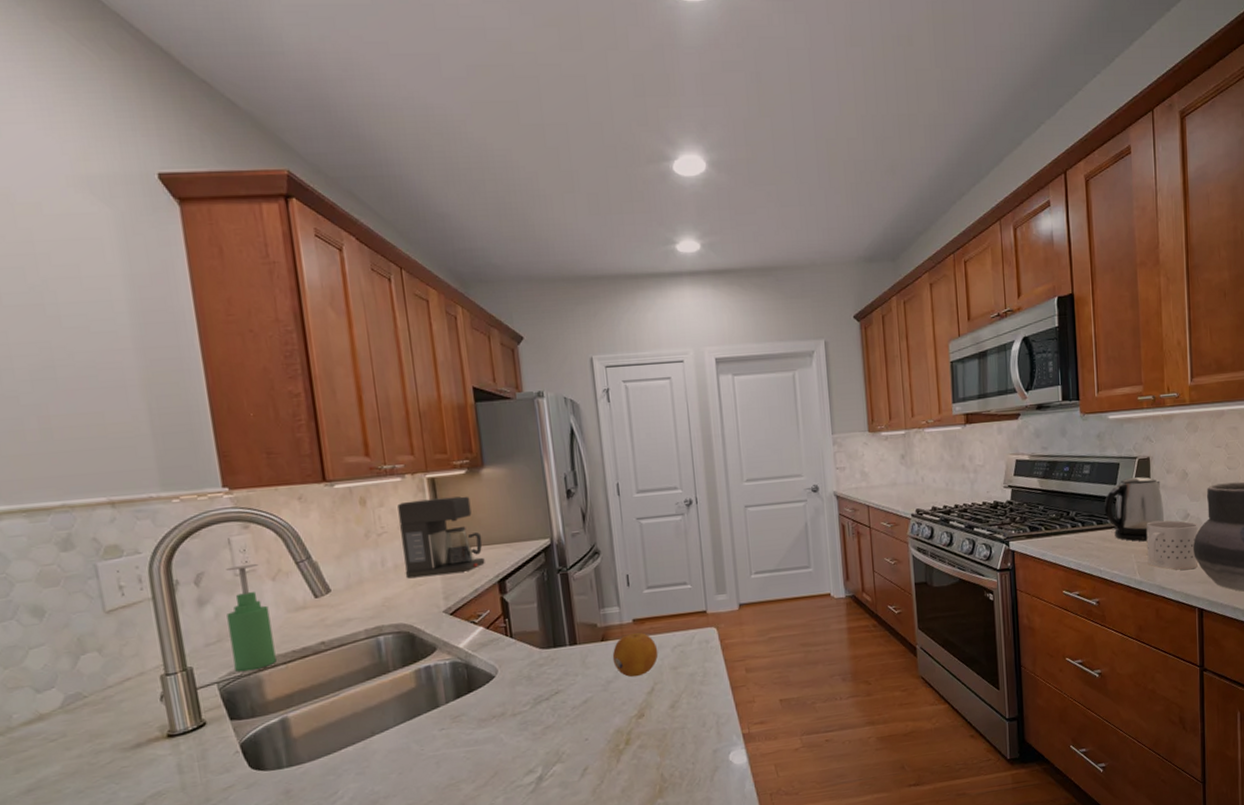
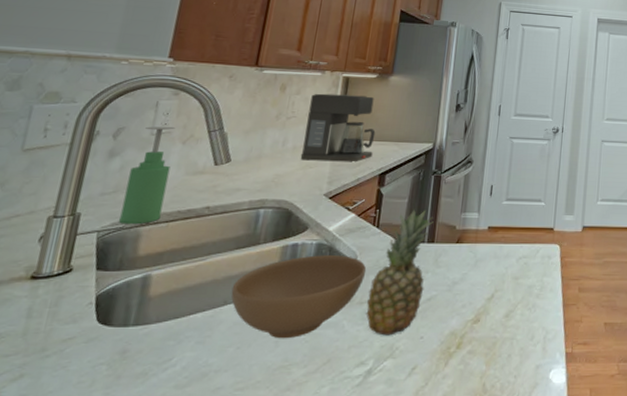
bowl: none [375,670,512,760] -> present [231,255,367,339]
fruit: none [519,612,578,743] -> present [366,210,433,336]
fruit: present [612,632,659,678] -> none [462,239,505,282]

